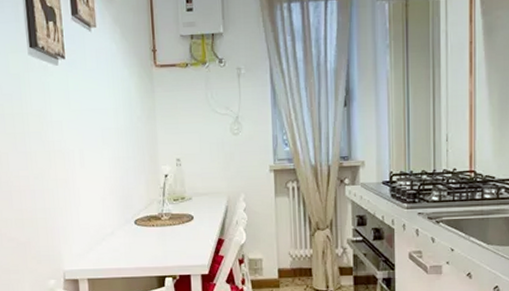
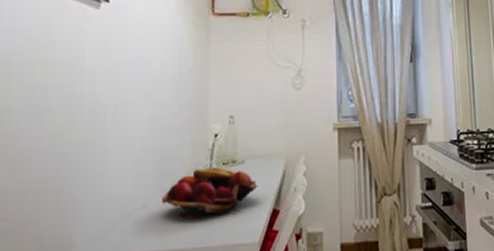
fruit basket: none [126,203,205,244] -> present [162,167,258,219]

